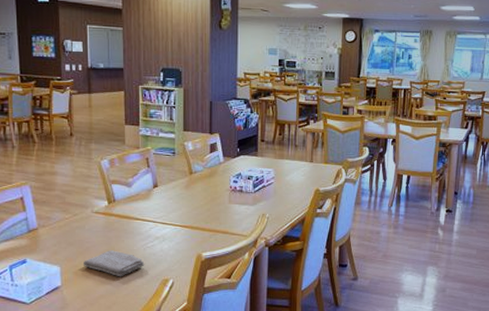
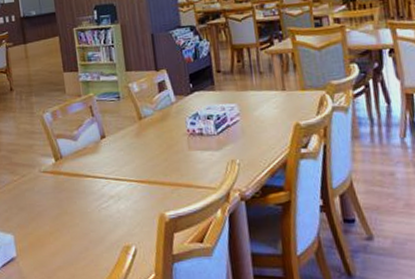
washcloth: present [82,250,145,277] -> none [36,214,102,245]

